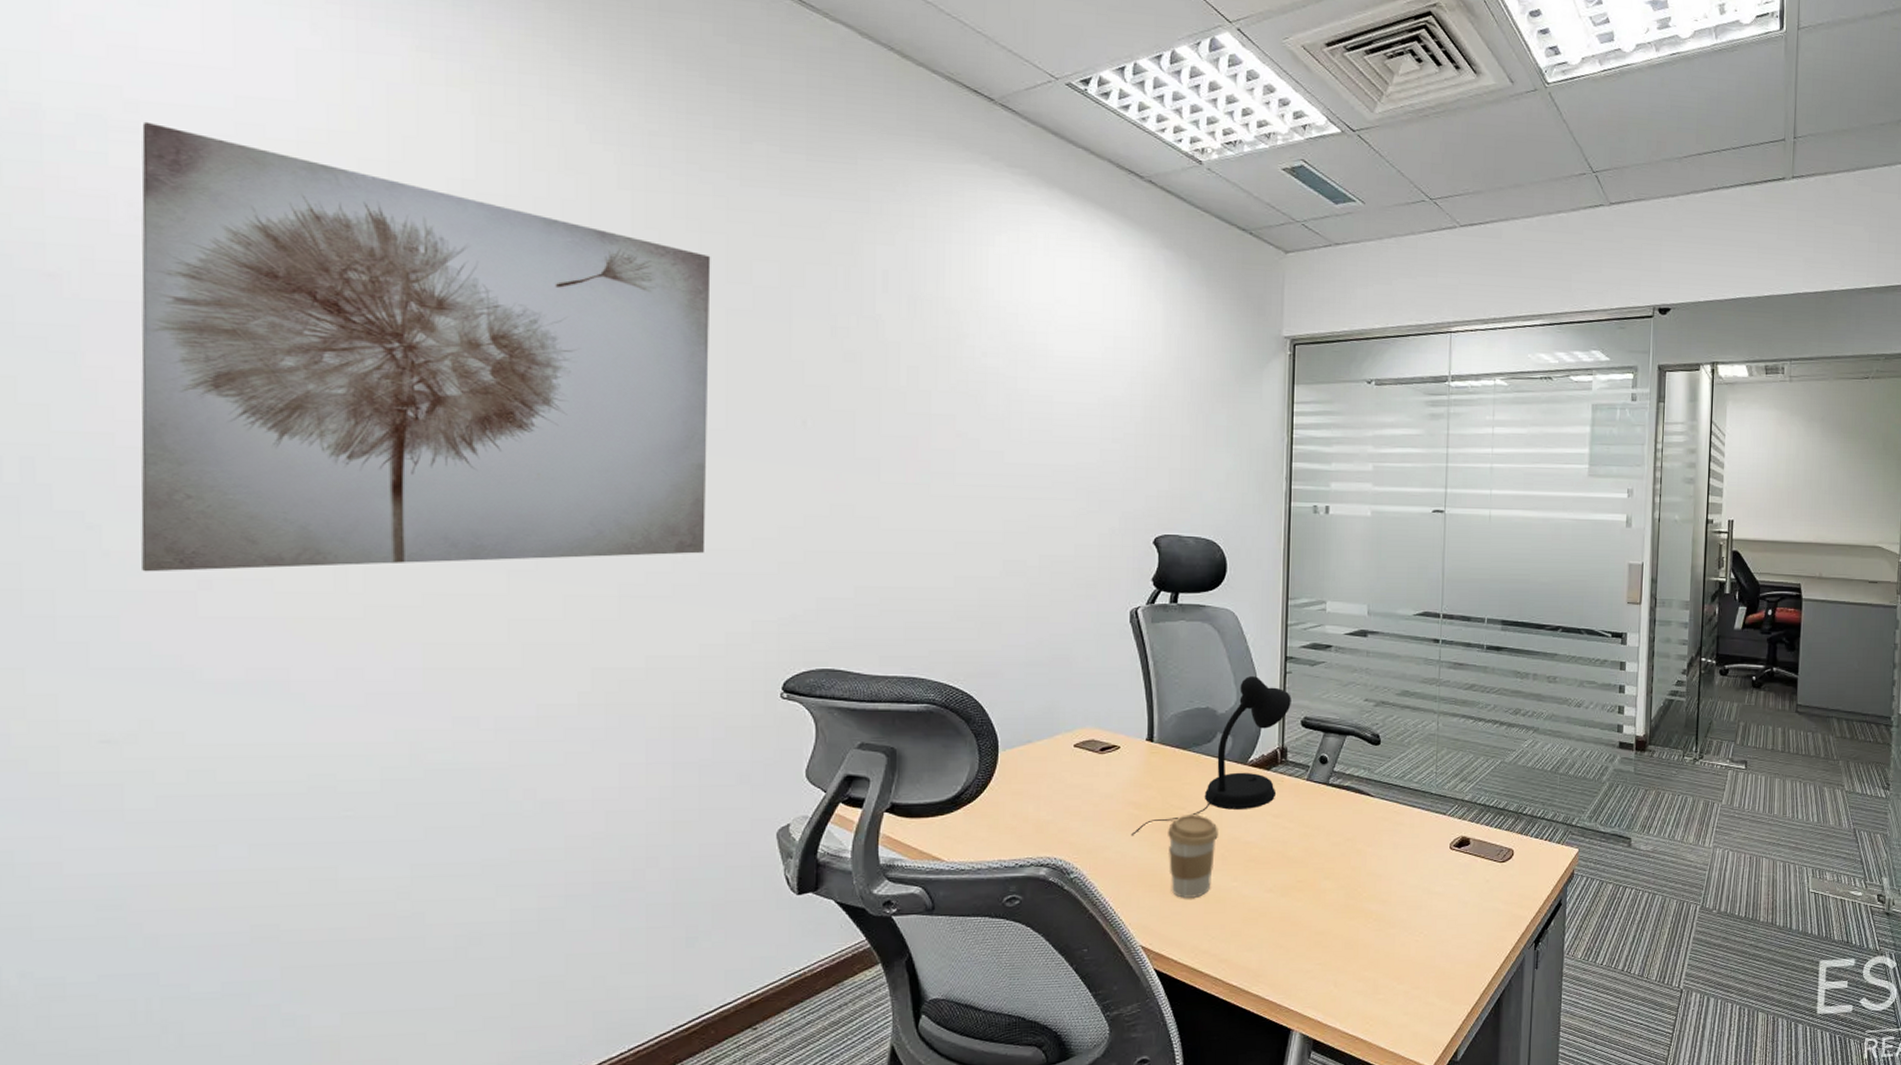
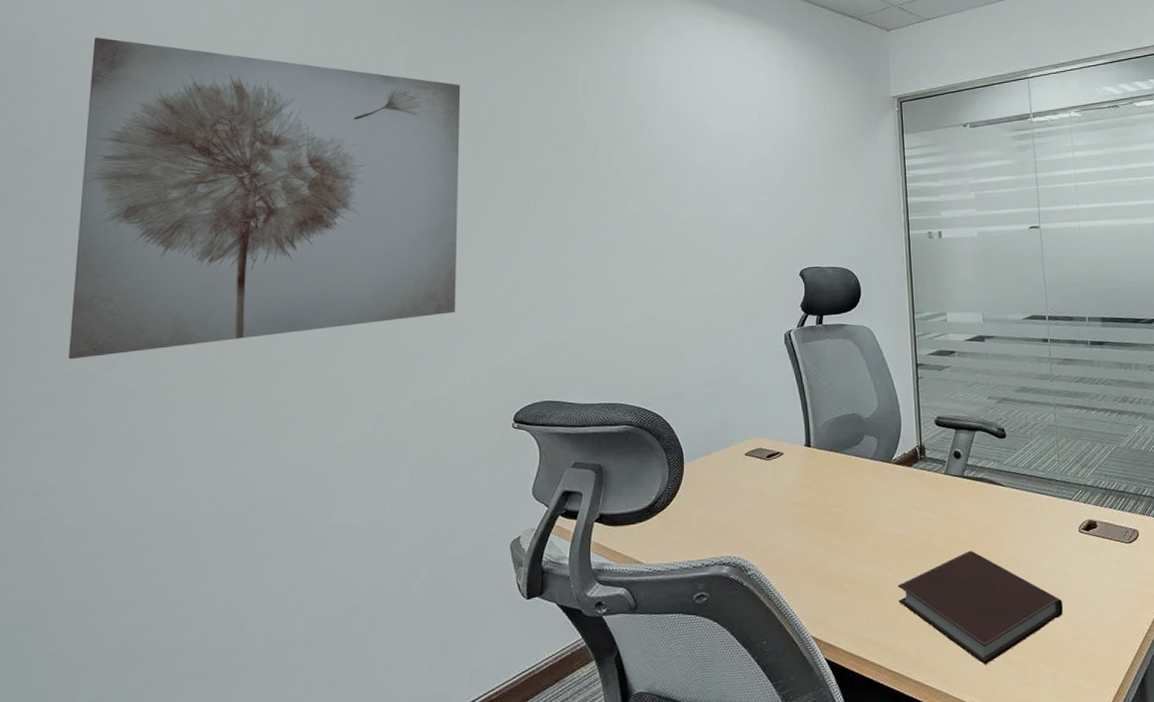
desk lamp: present [1131,676,1291,835] -> none [797,383,925,533]
coffee cup: present [1168,814,1218,898] -> none [828,511,872,590]
notebook: none [1242,862,1424,980] -> present [897,550,1064,665]

